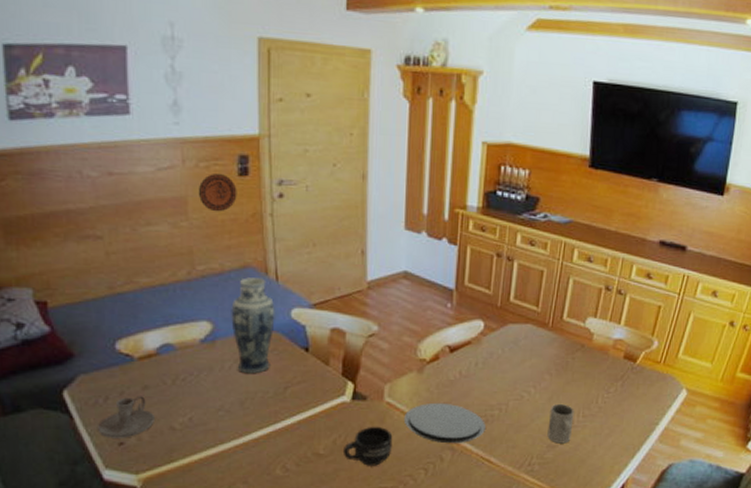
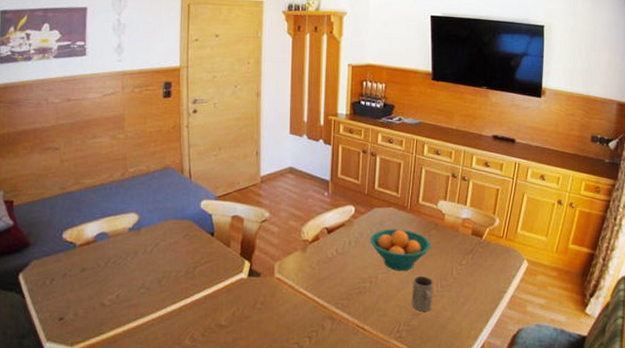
candle holder: present [97,395,154,438] -> none [43,276,89,314]
decorative plate: present [198,174,237,212] -> none [132,97,162,126]
vase: present [231,277,275,374] -> none [153,176,188,256]
mug: present [342,426,393,466] -> none [240,299,282,335]
plate: present [403,402,486,444] -> none [291,277,359,314]
fruit bowl: none [501,349,575,399] -> present [370,229,431,272]

